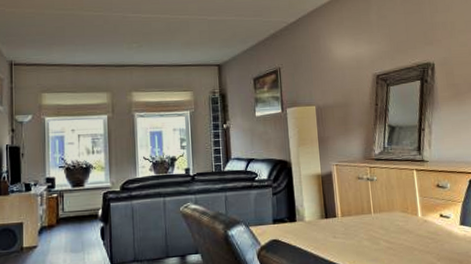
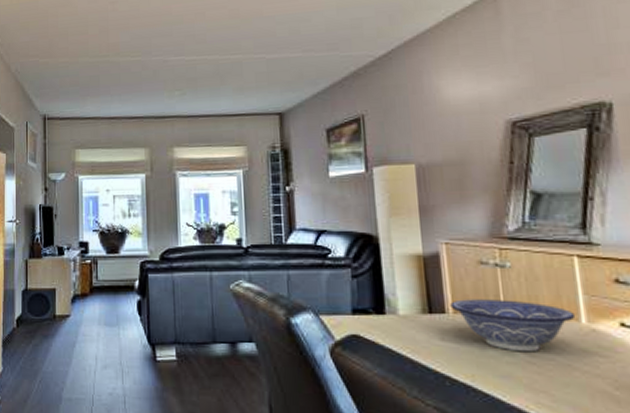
decorative bowl: none [339,204,415,241] -> present [450,299,576,352]

